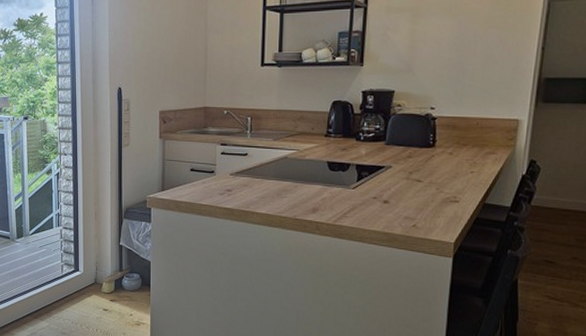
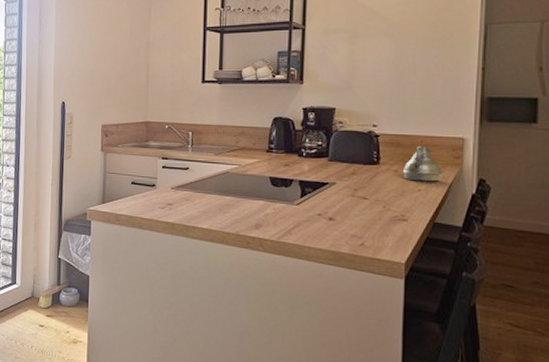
teapot: none [457,127,496,164] -> present [402,145,443,182]

